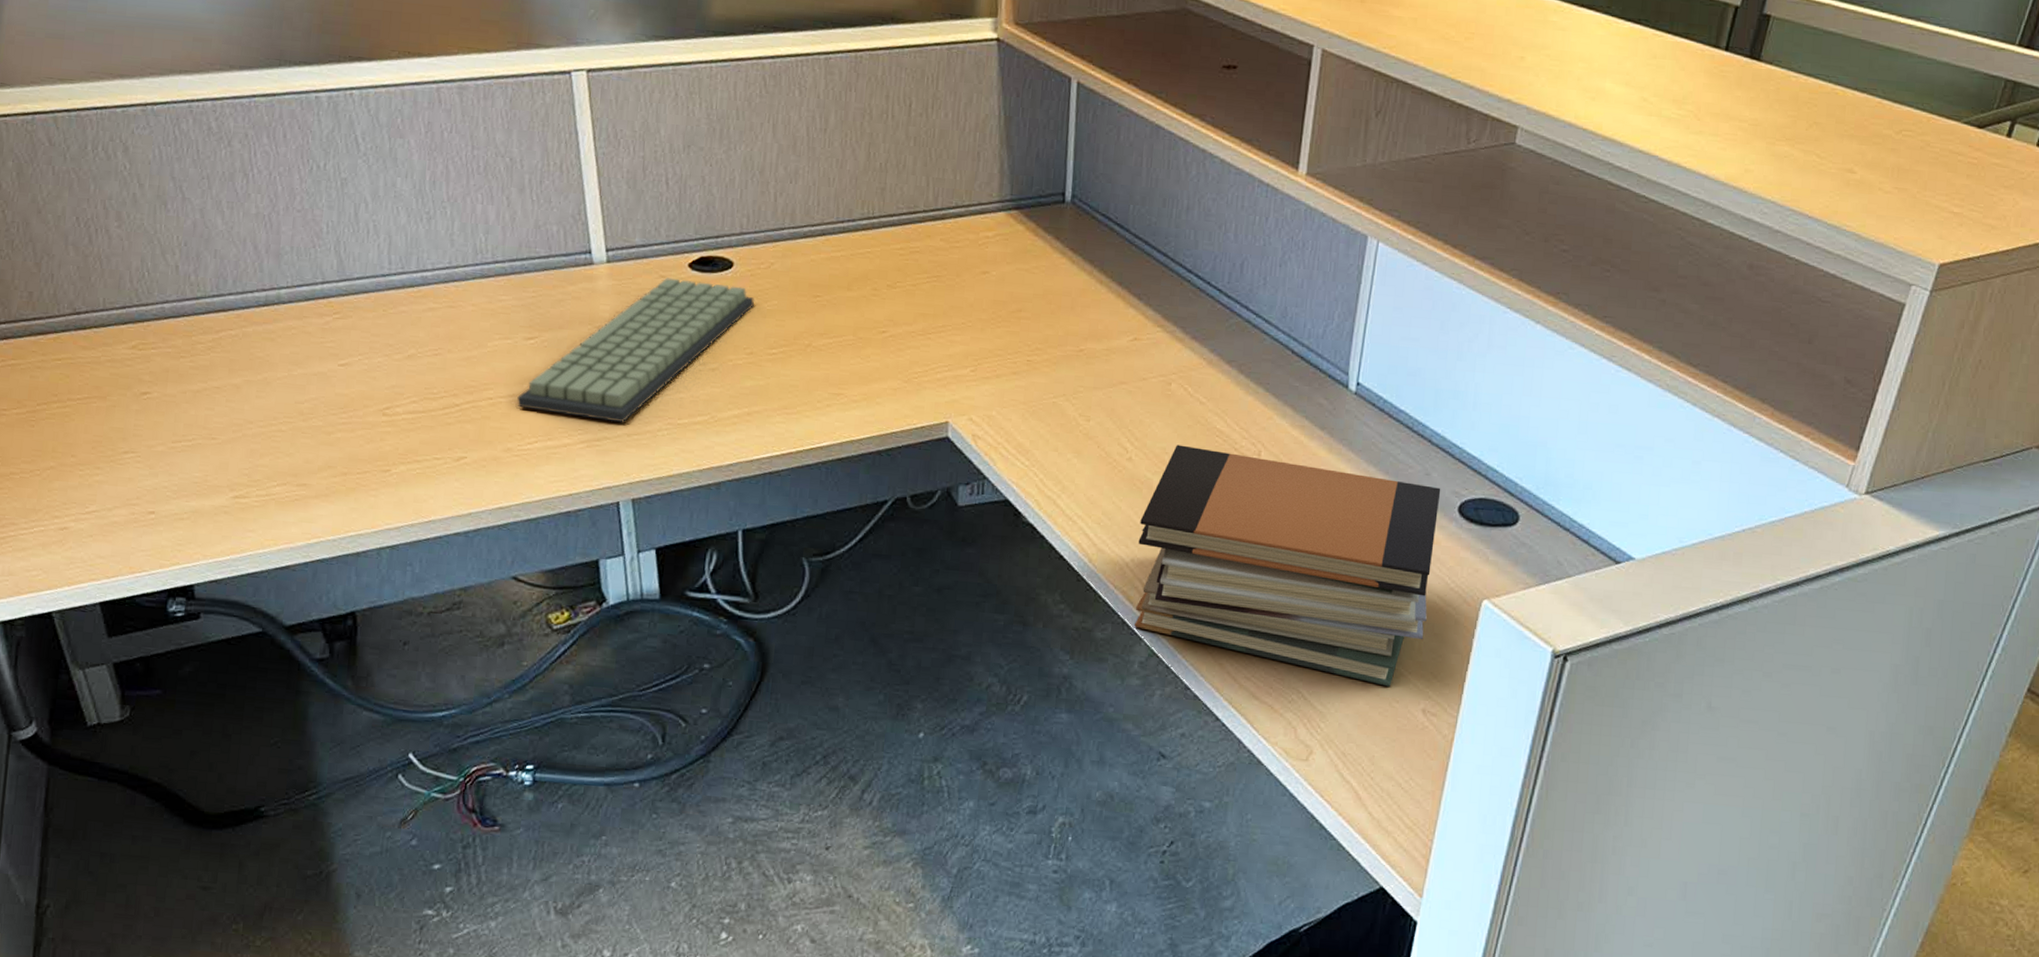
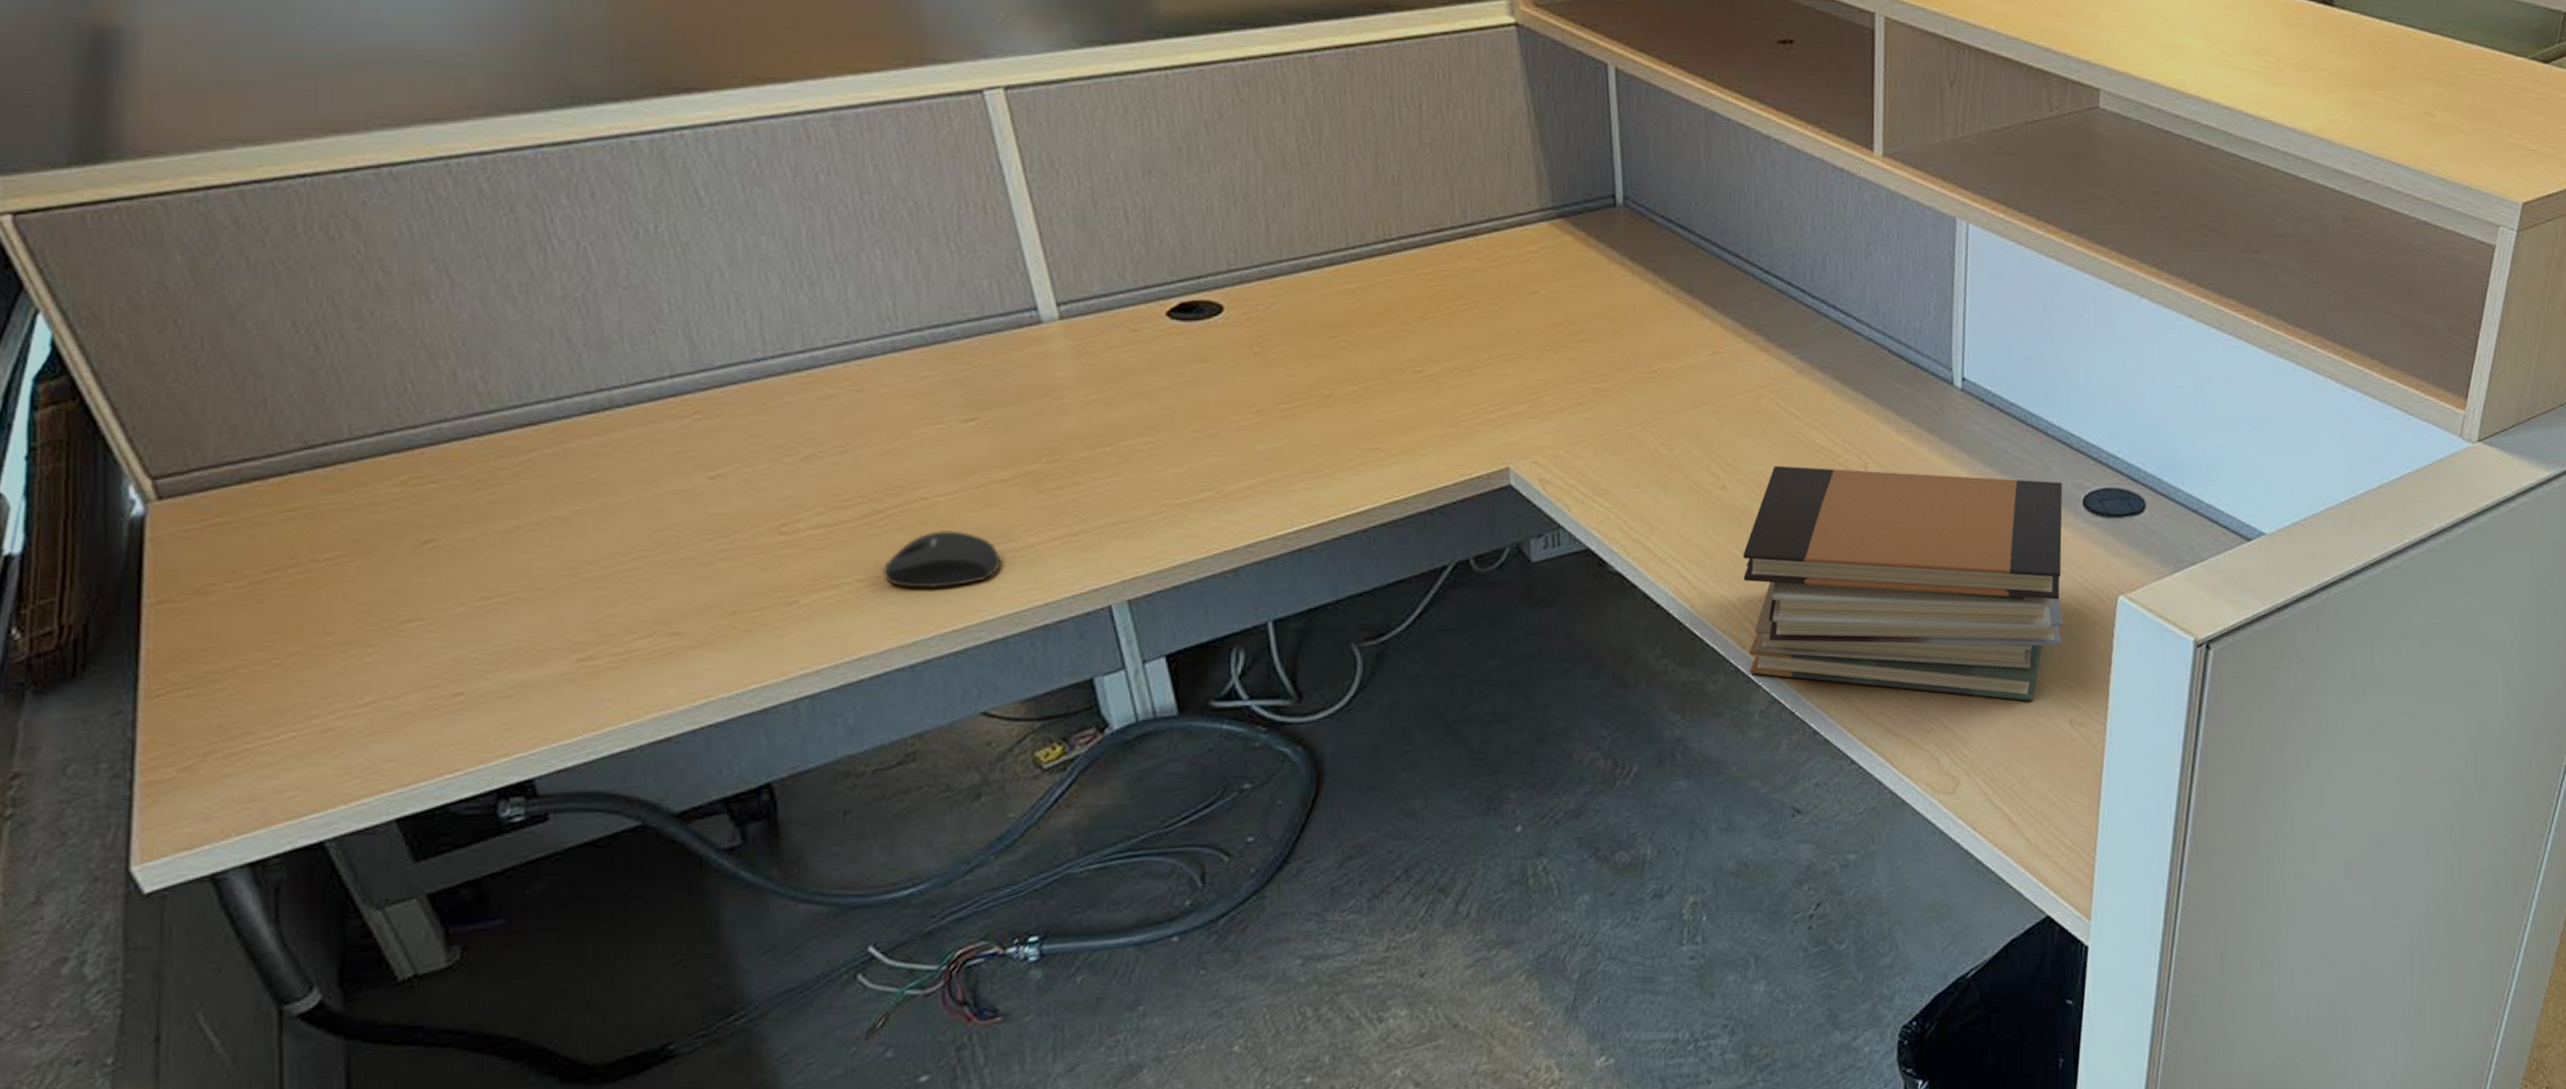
mouse: none [454,425,542,472] -> present [883,530,1002,588]
keyboard: present [517,278,754,423] -> none [961,331,1255,511]

